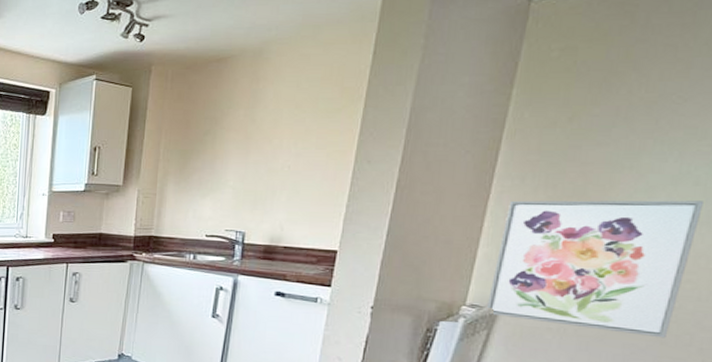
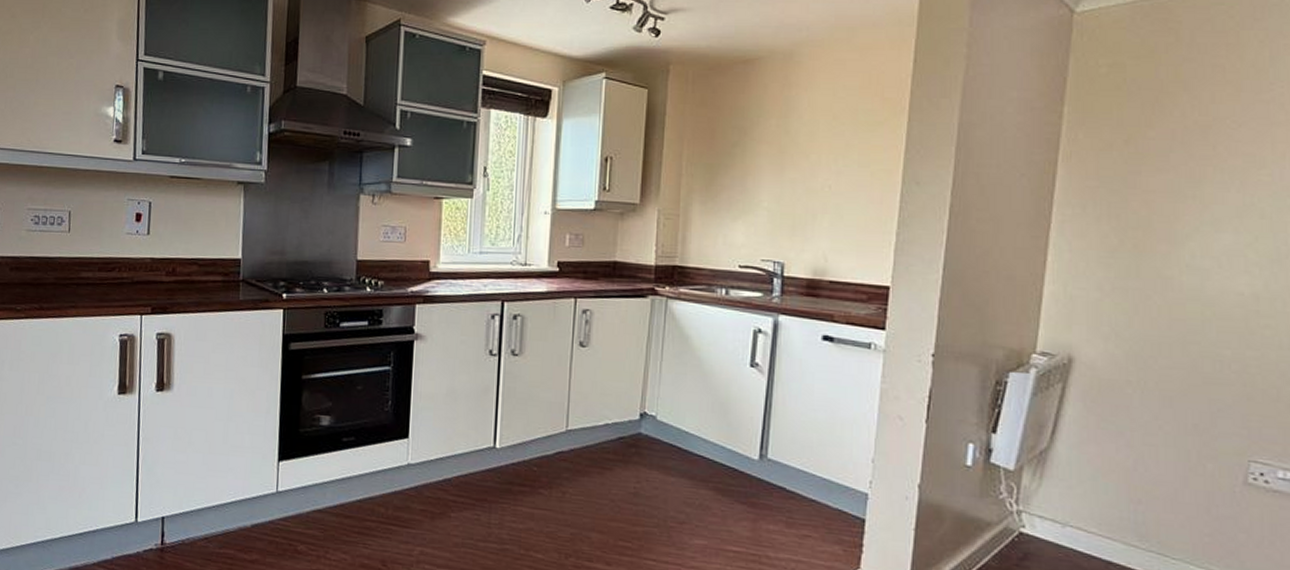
wall art: present [486,200,703,338] -> none [1058,231,1271,393]

